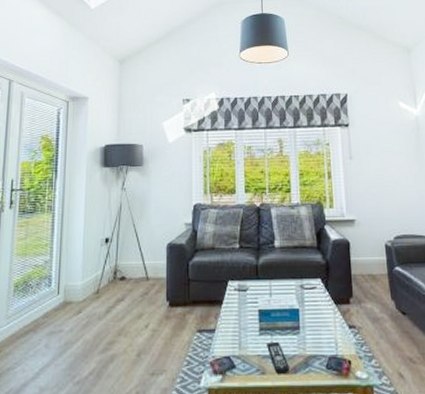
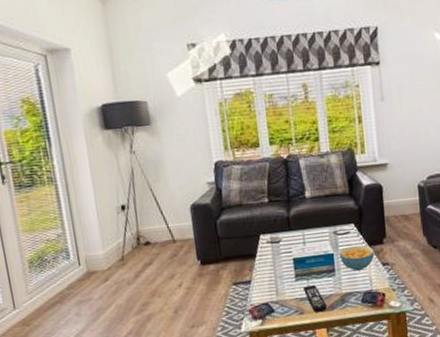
cereal bowl: none [304,302,341,331] -> present [338,245,375,271]

